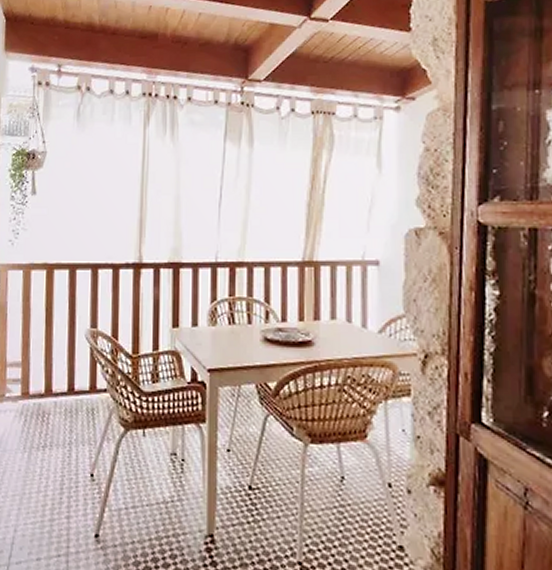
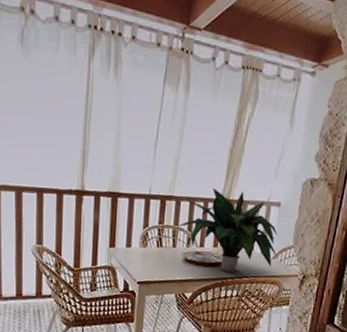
potted plant: none [252,249,384,353] -> present [177,188,278,272]

